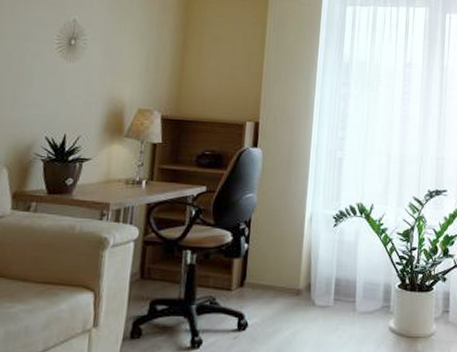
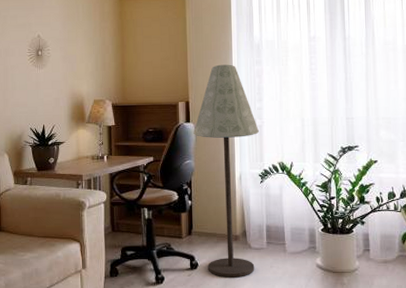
floor lamp: none [259,82,338,342] -> present [193,64,259,278]

